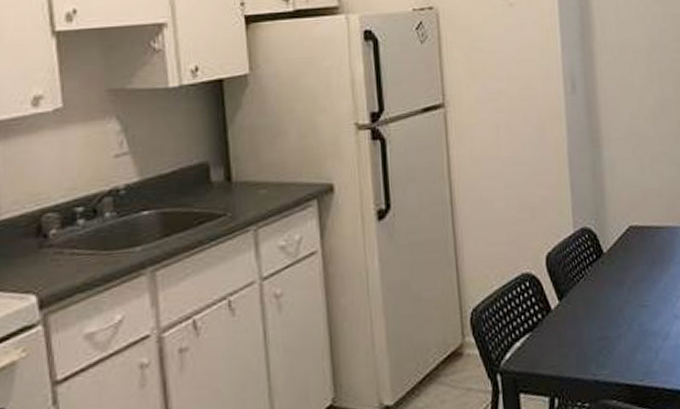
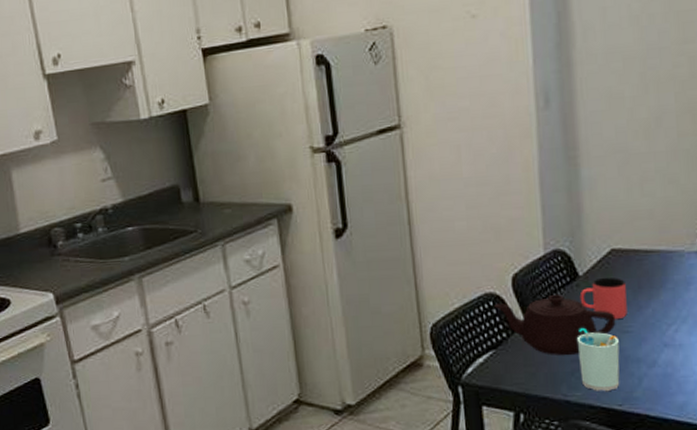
teapot: none [530,271,636,334] -> present [494,294,616,356]
cup: none [603,304,641,368] -> present [576,327,620,392]
cup: none [604,253,644,295] -> present [579,277,627,320]

